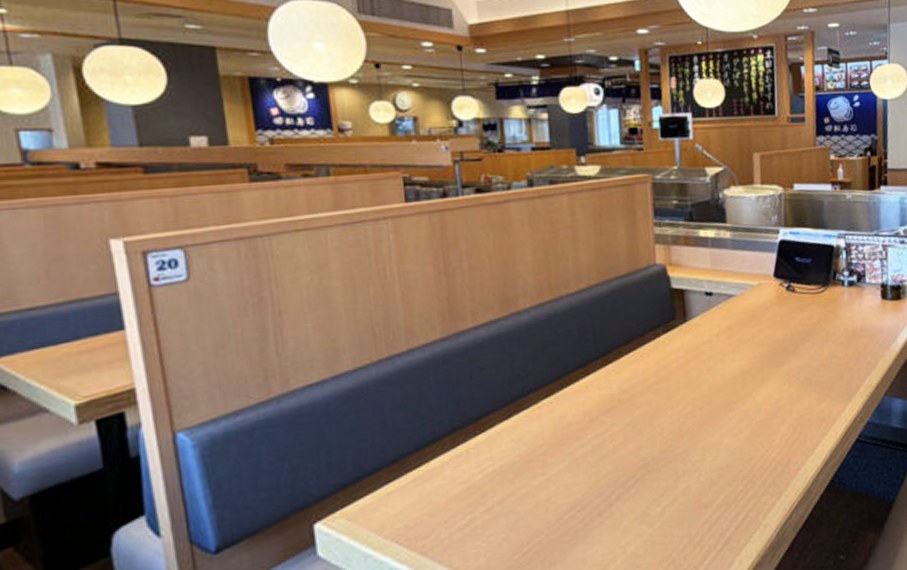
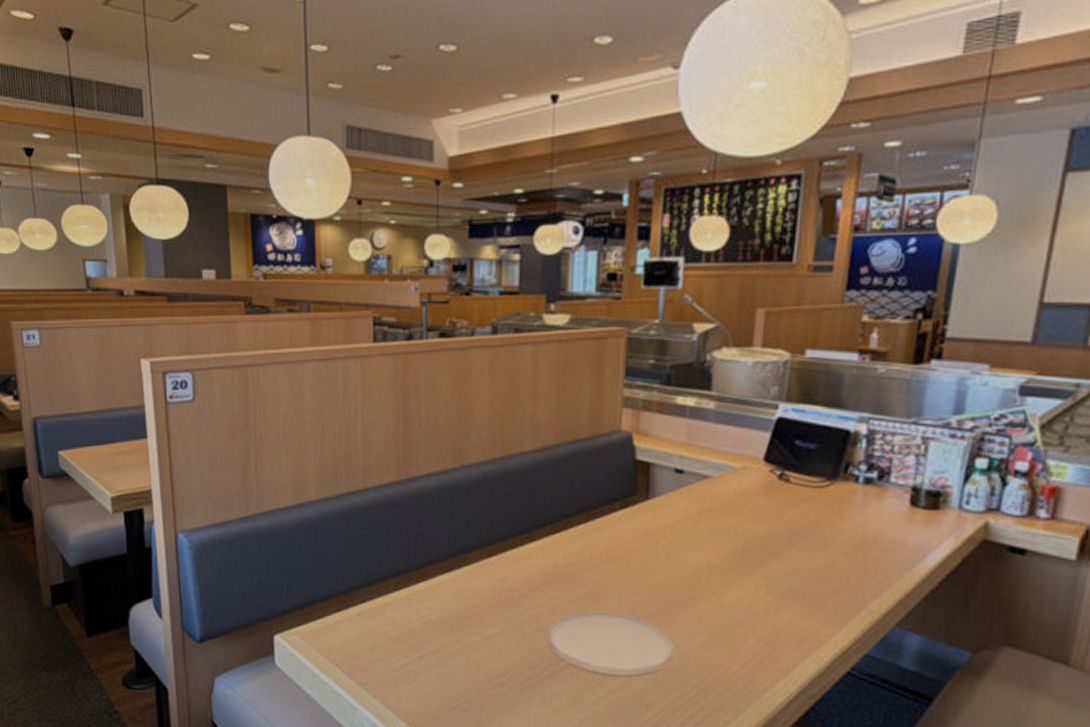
plate: none [609,427,724,488] -> present [546,611,675,678]

